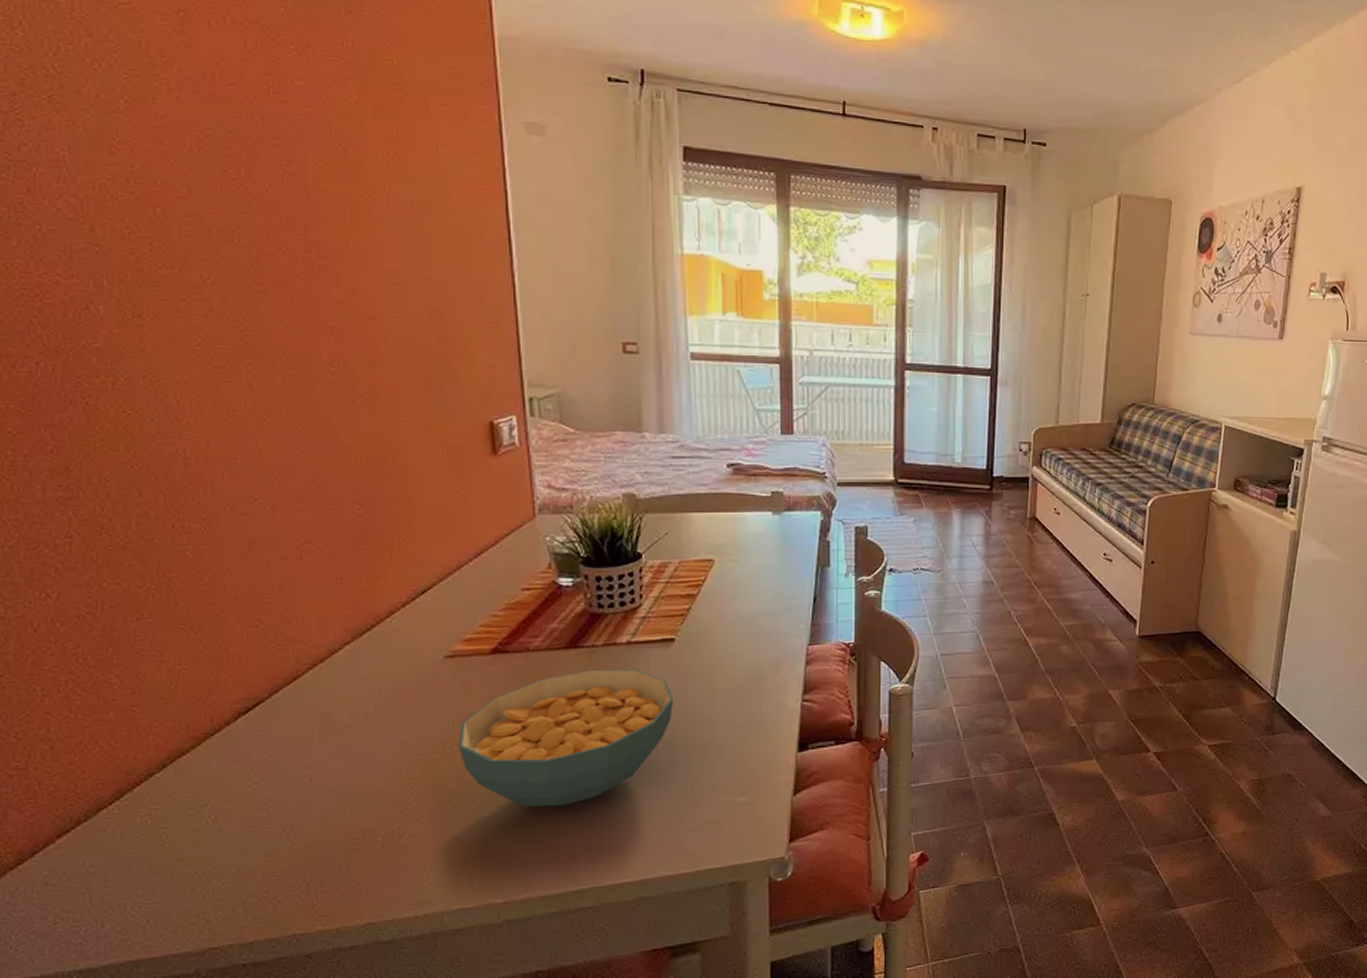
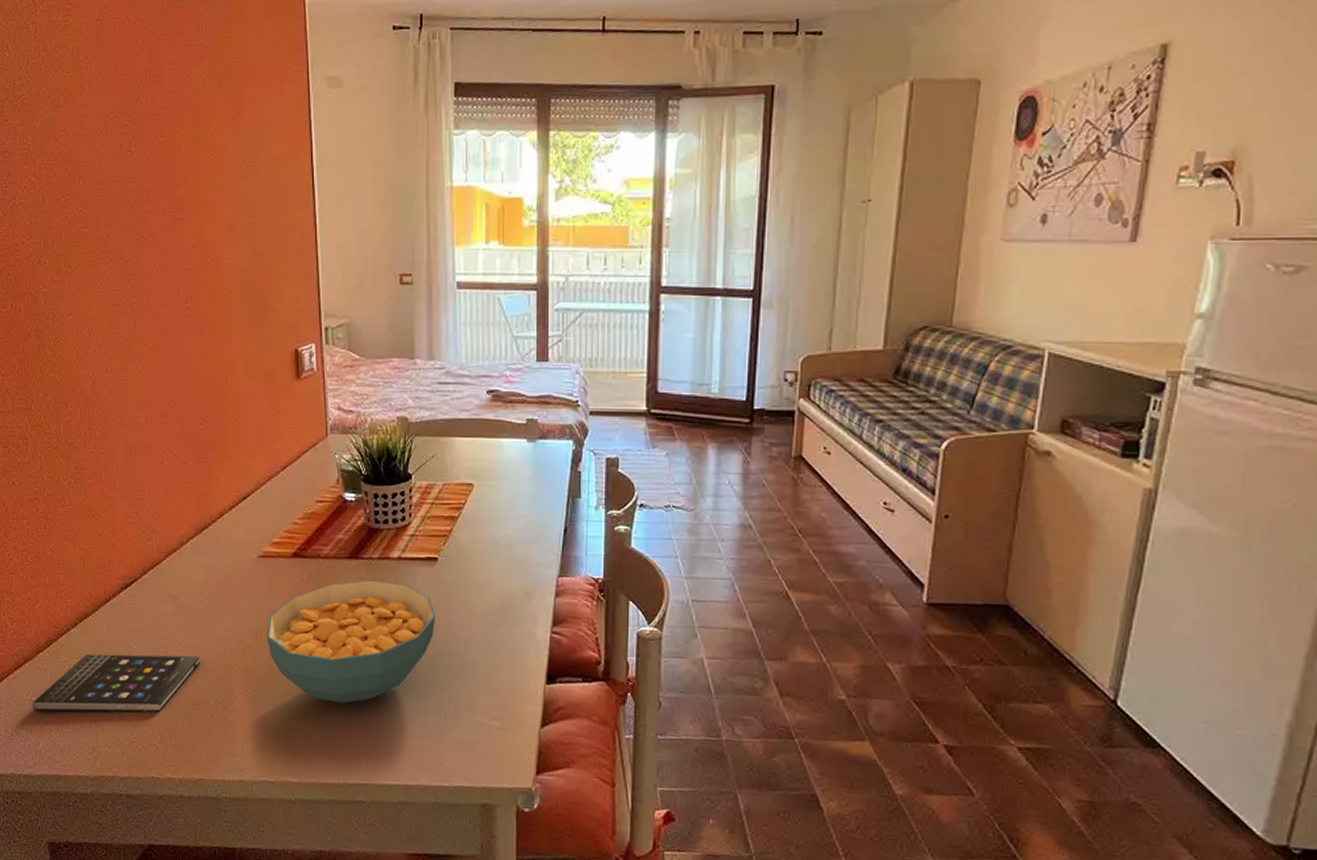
smartphone: none [90,781,364,885] -> present [32,654,200,713]

